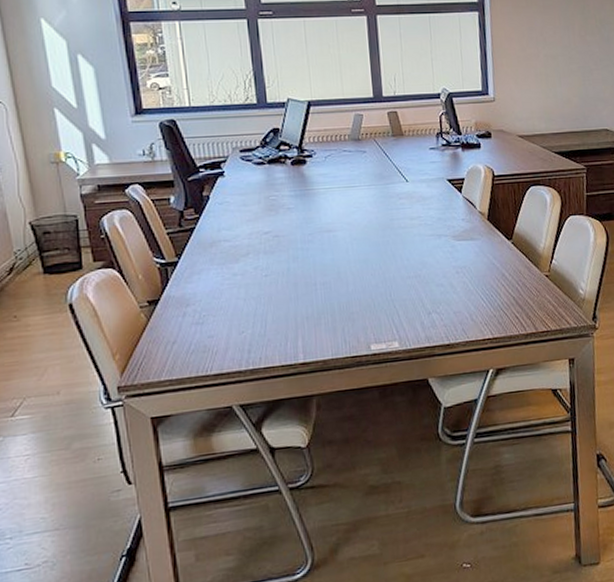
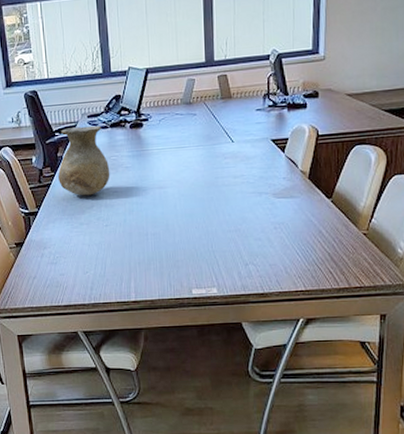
vase: none [204,161,269,242] -> present [58,125,110,196]

